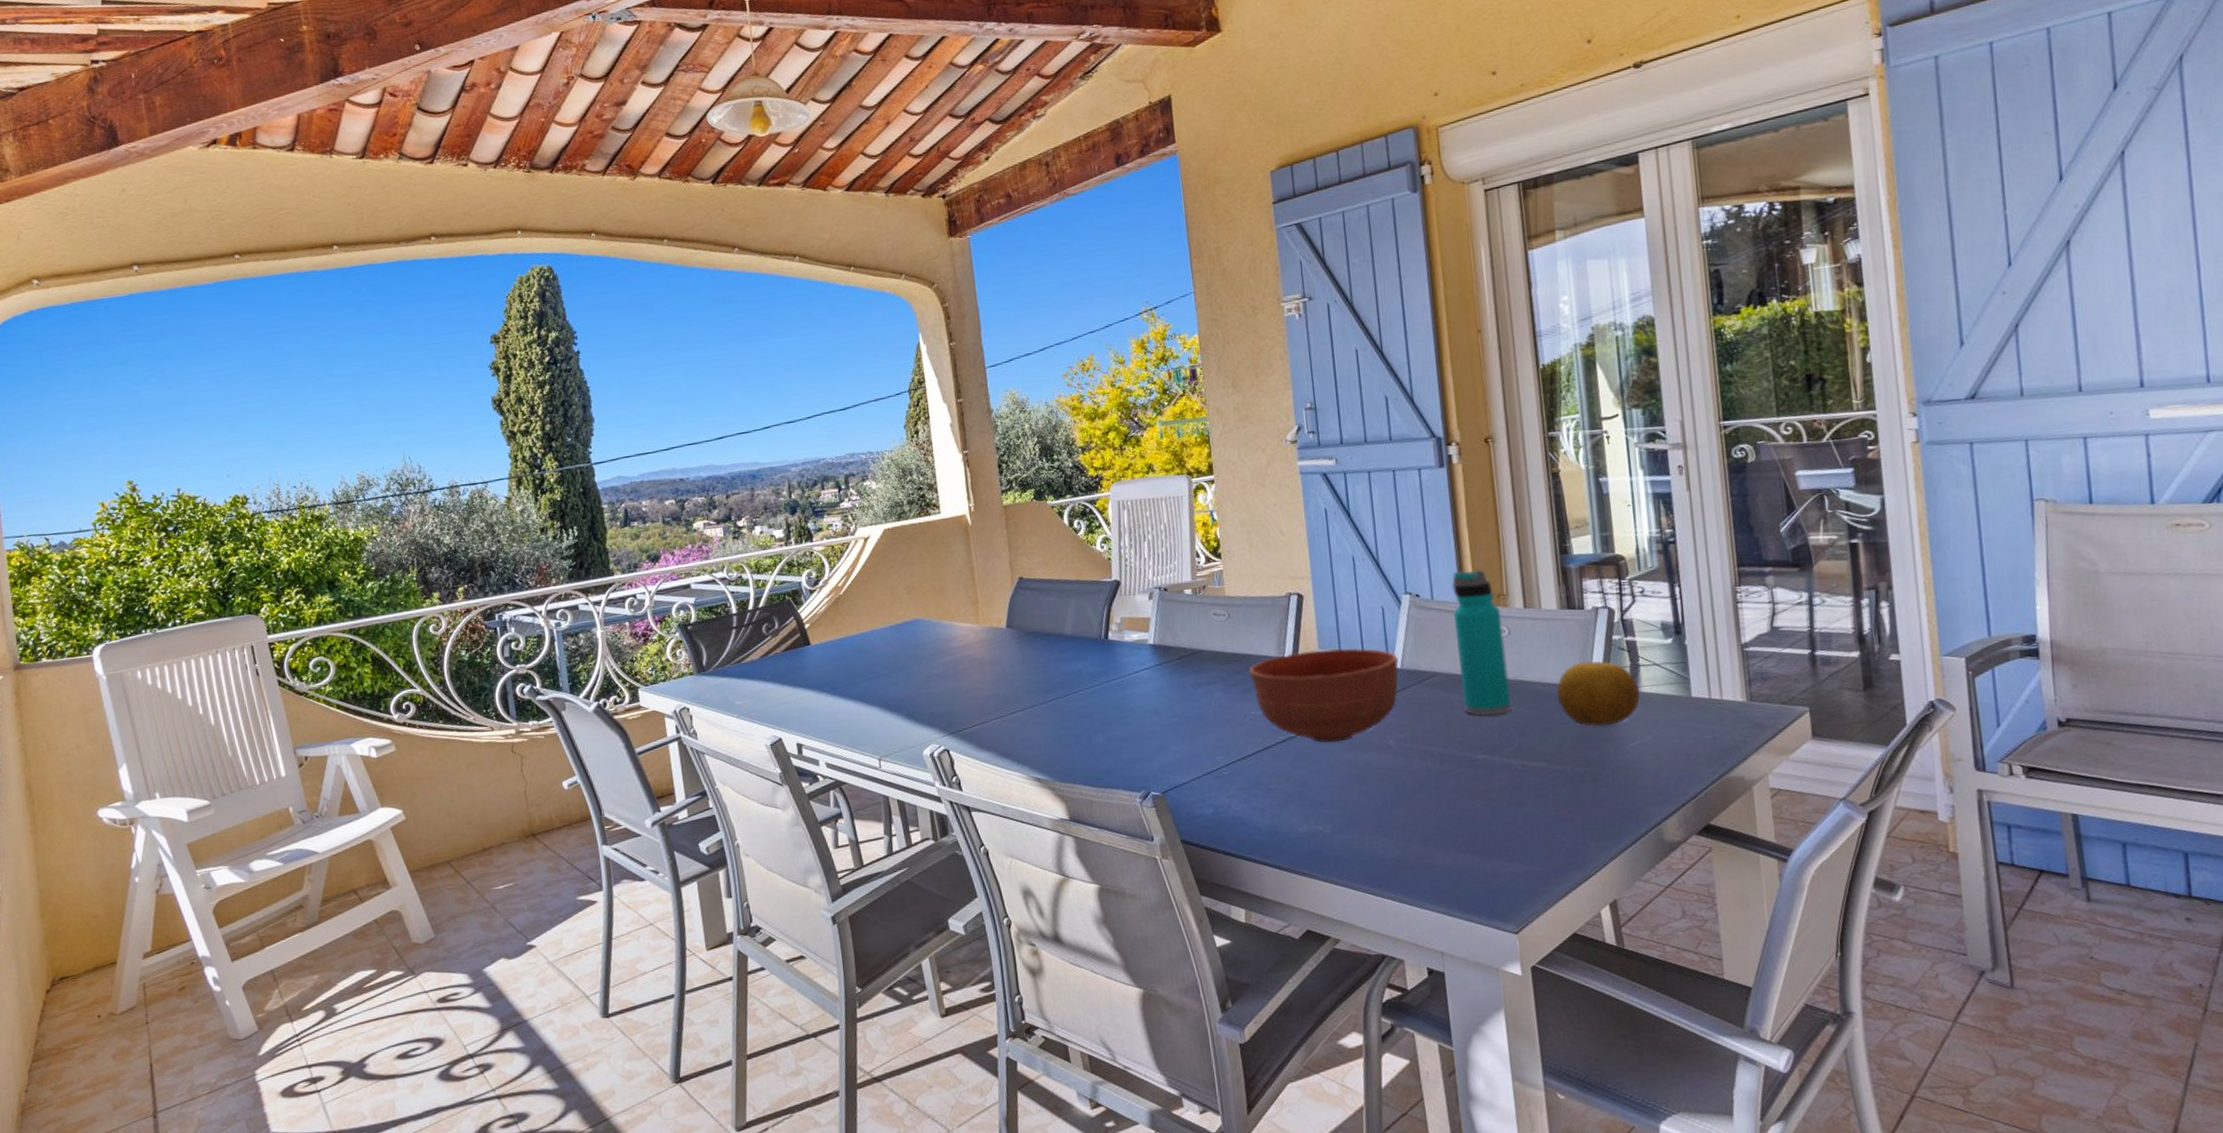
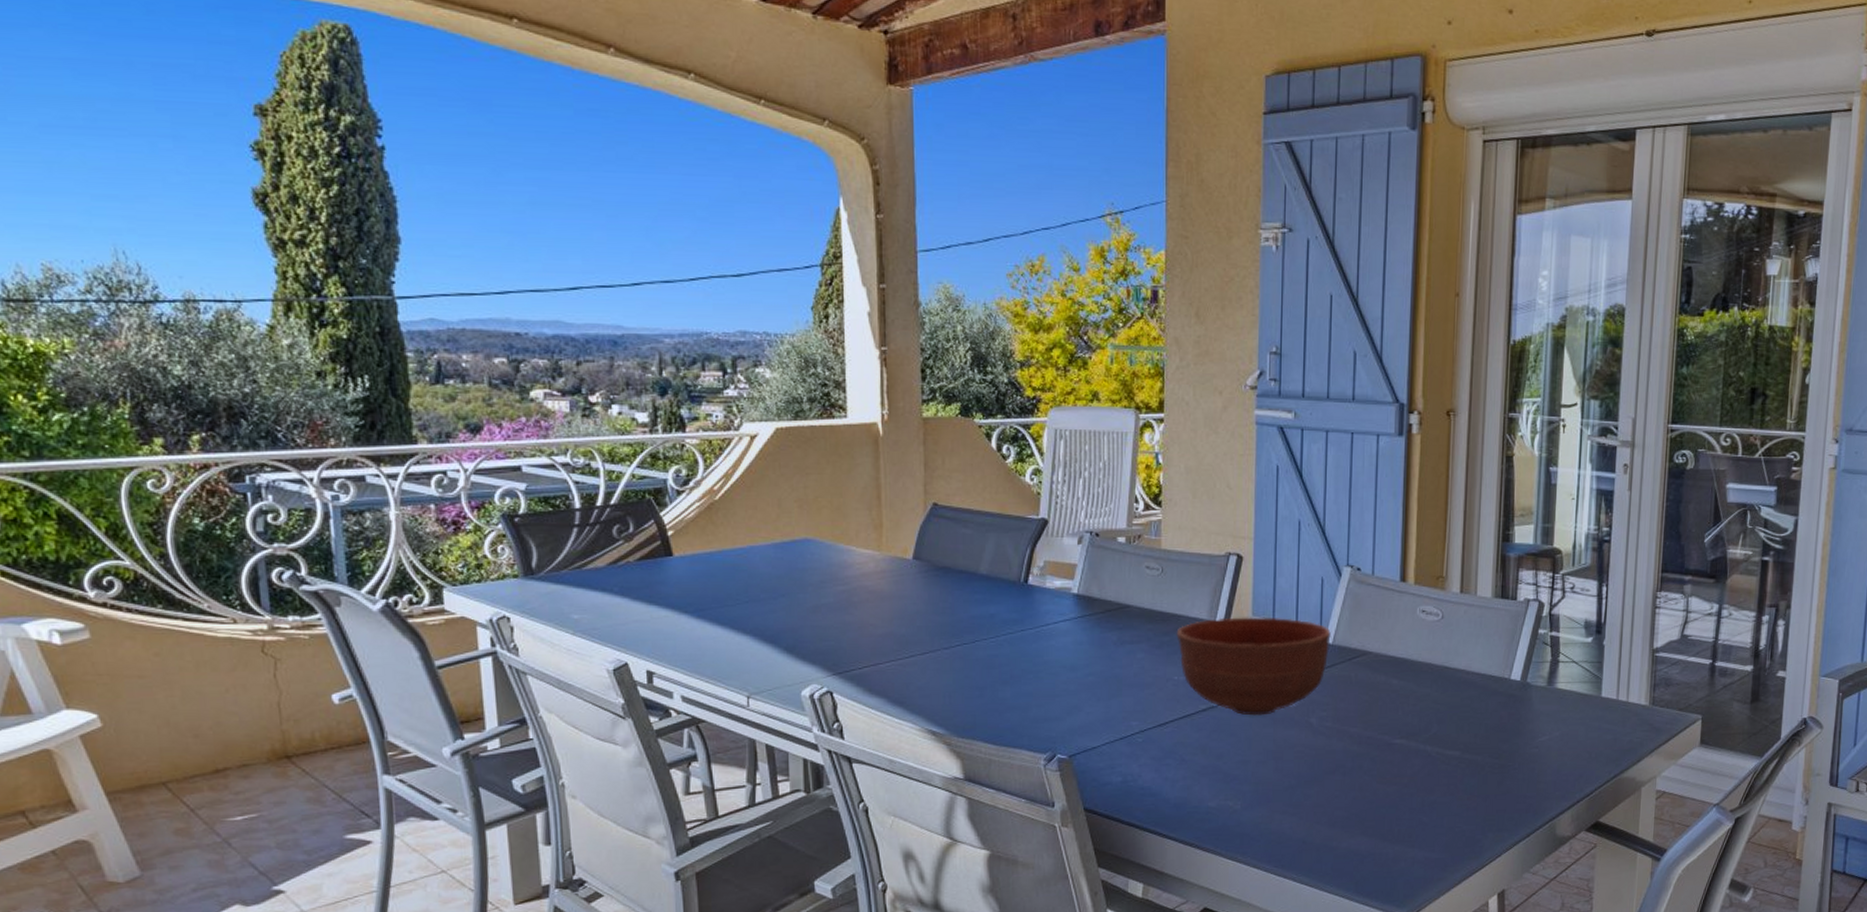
water bottle: present [1452,569,1511,715] -> none [1388,547,1438,700]
fruit: present [1556,661,1641,727] -> none [1479,653,1556,719]

